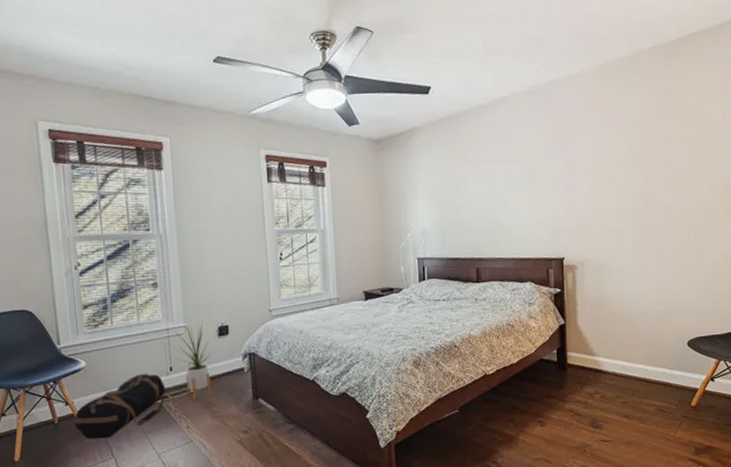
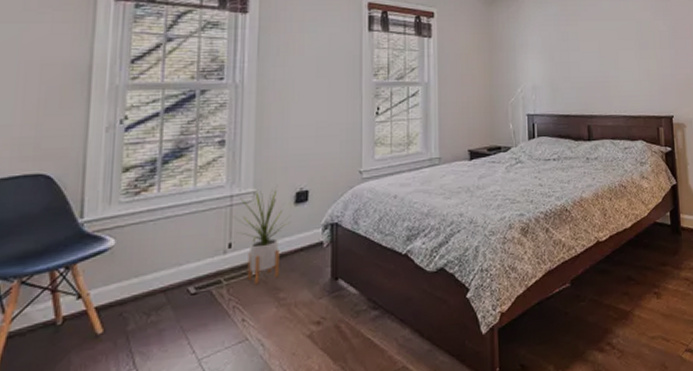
duffel bag: present [73,373,166,439] -> none [85,251,219,344]

